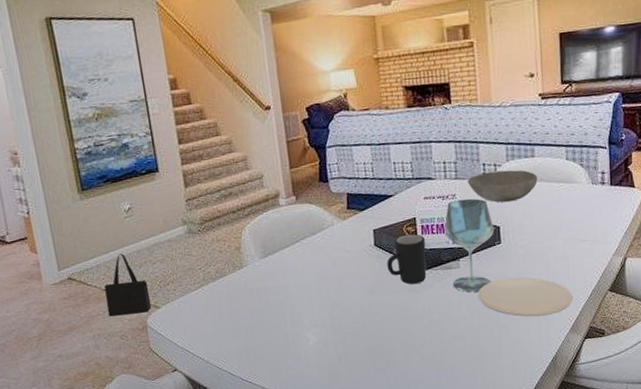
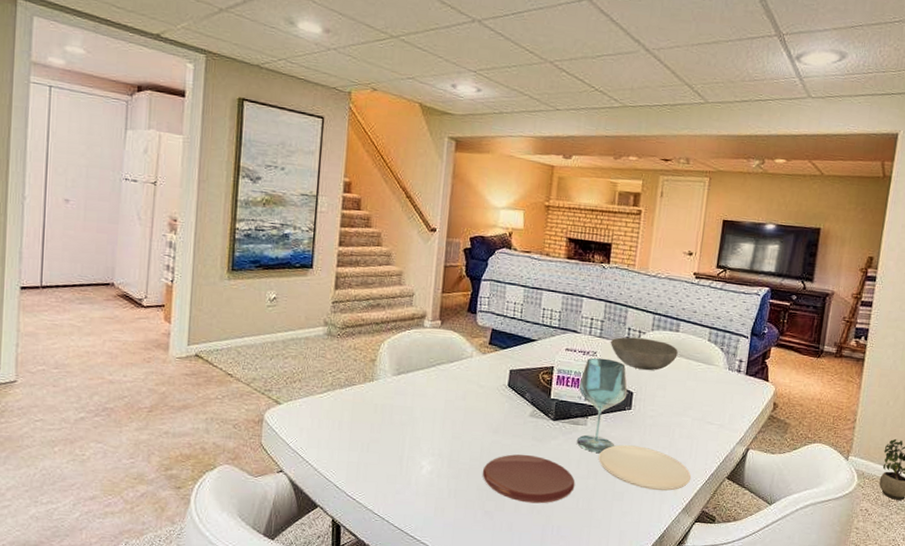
tote bag: present [104,253,152,317] -> none [226,341,275,406]
plate: none [367,307,460,354] -> present [482,454,575,504]
mug: present [387,234,427,284] -> none [516,381,558,433]

